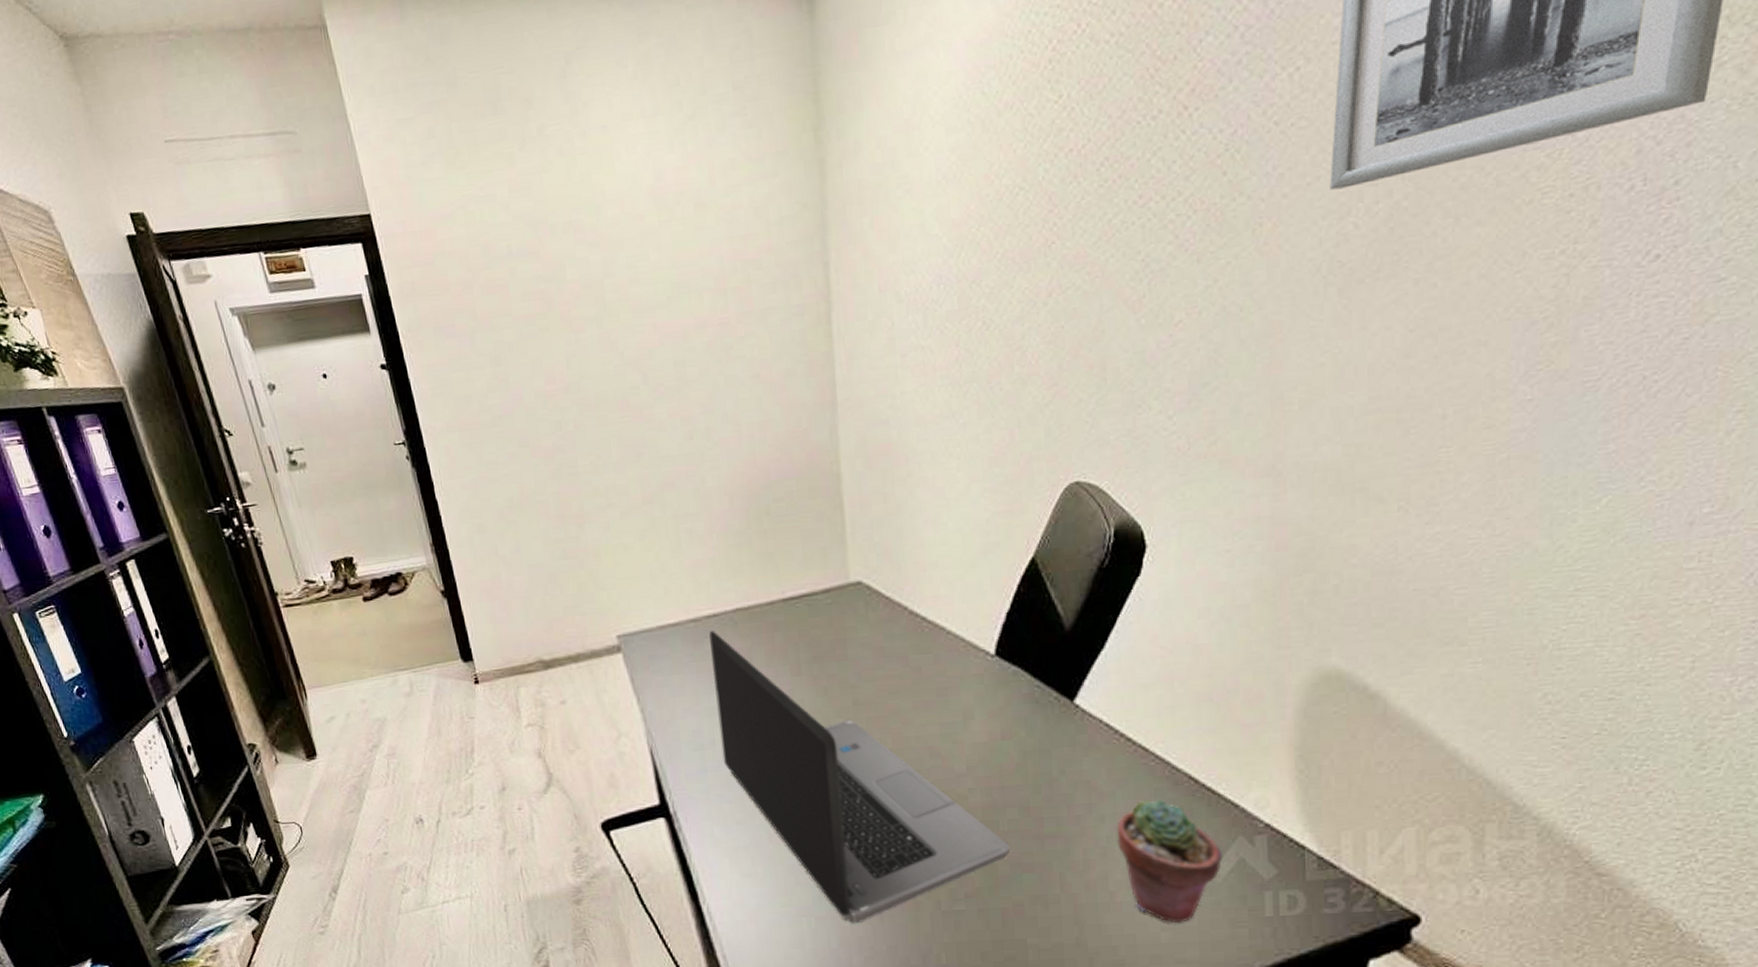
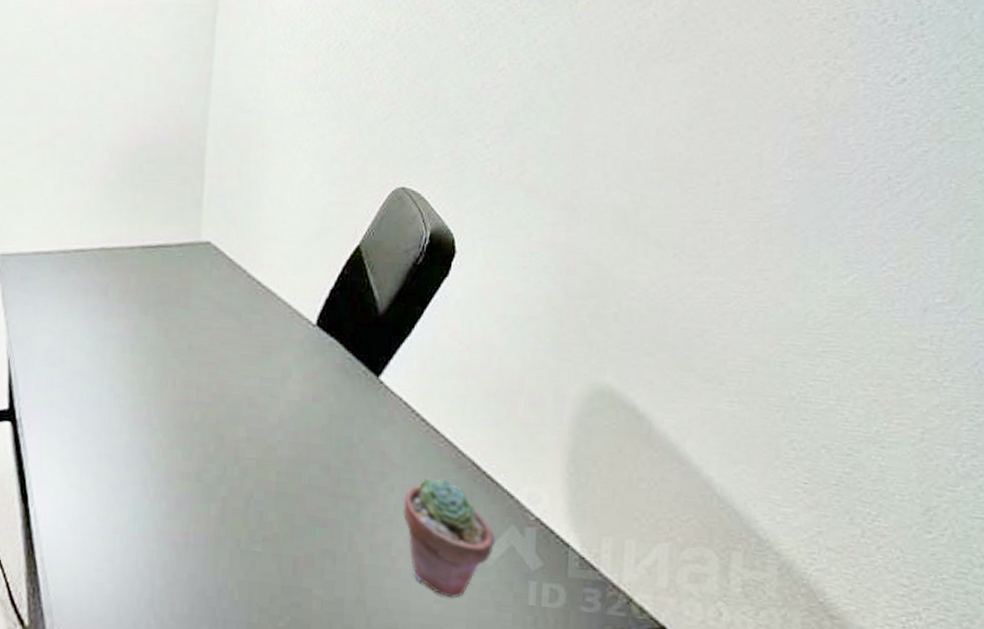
laptop computer: present [709,631,1010,924] -> none [69,263,308,549]

